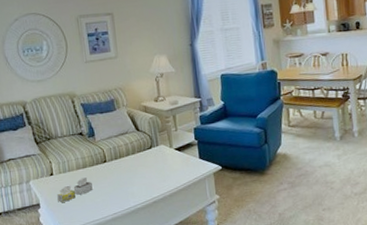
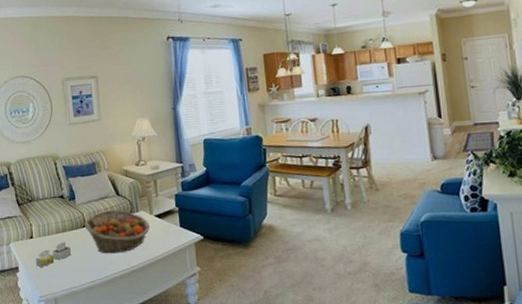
fruit basket: none [105,144,170,187] -> present [84,210,150,254]

